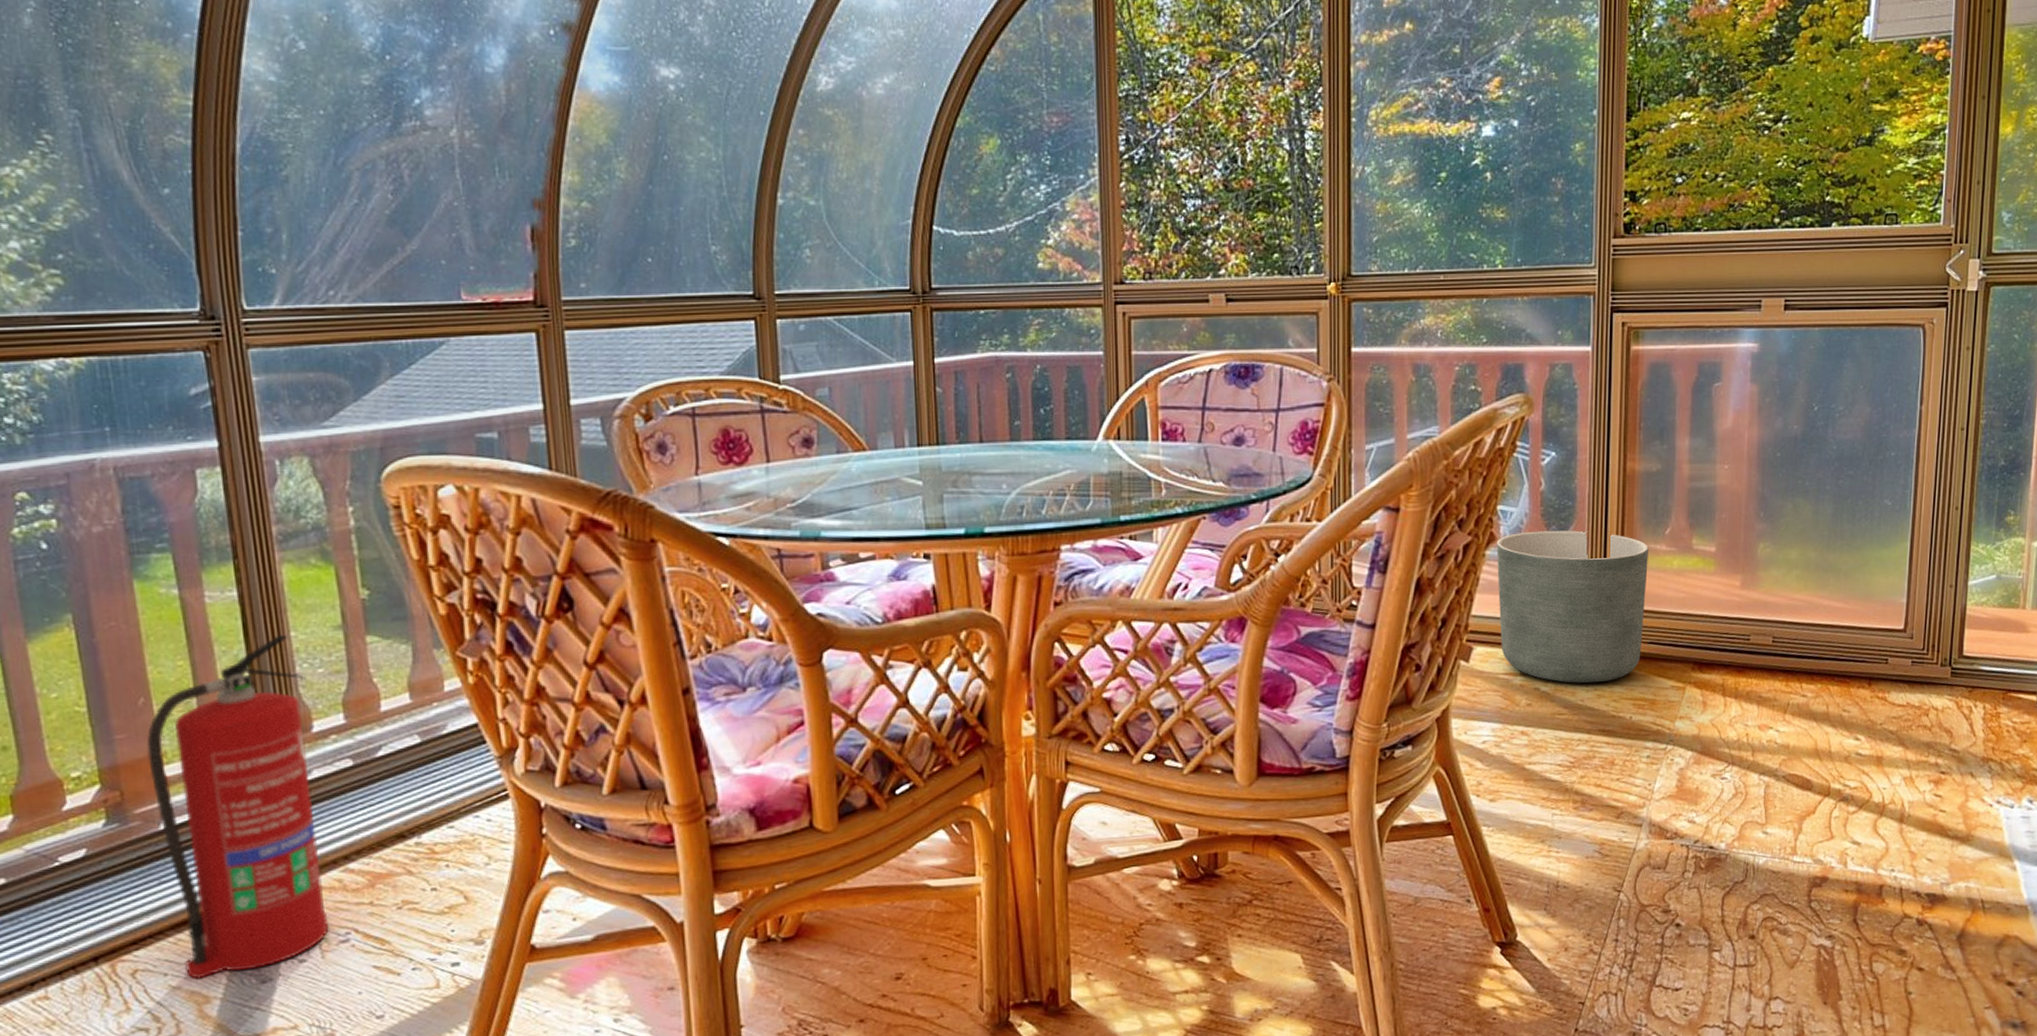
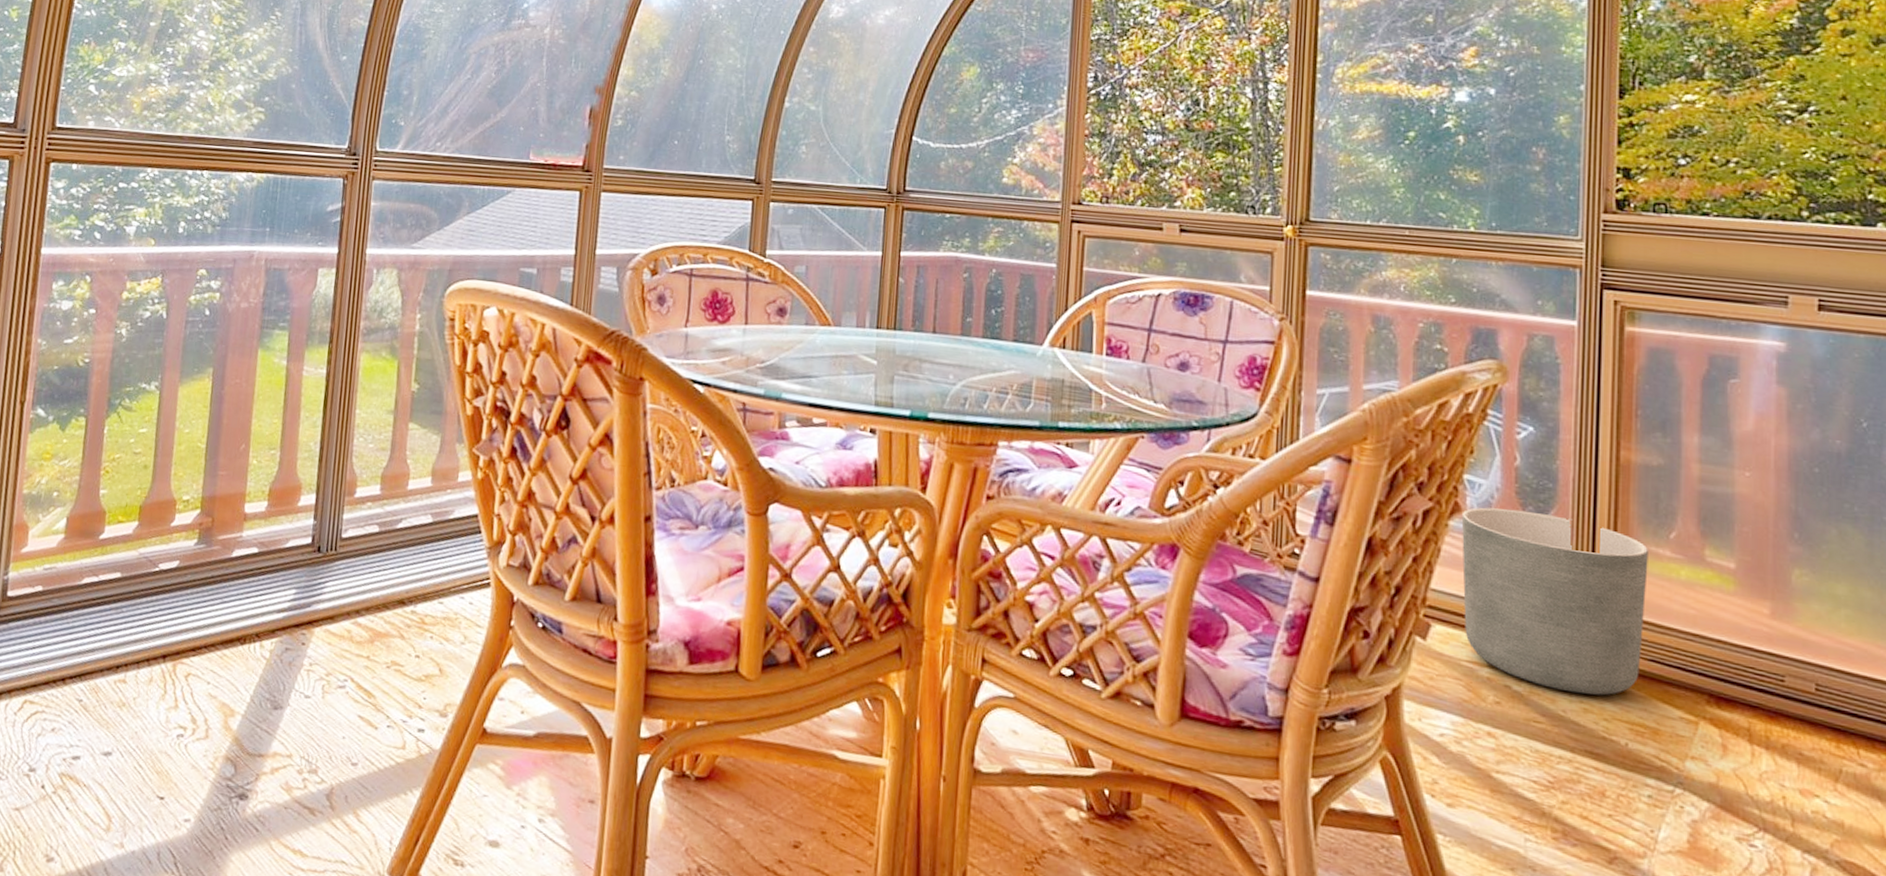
fire extinguisher: present [146,634,329,979] -> none [223,410,360,695]

